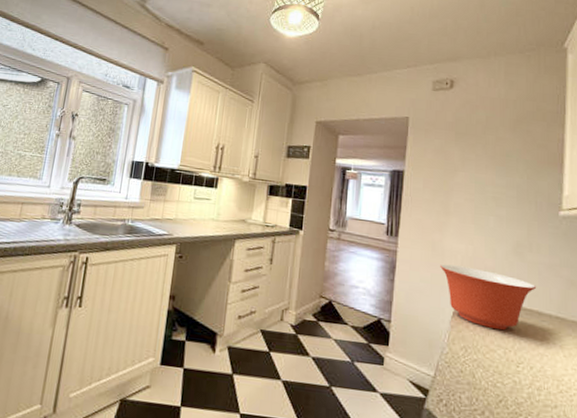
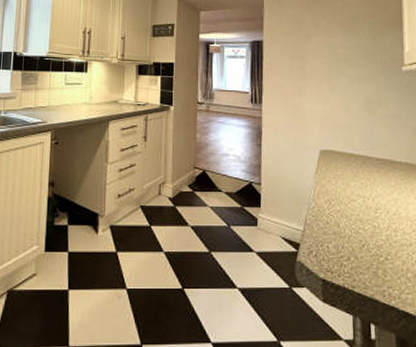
mixing bowl: present [440,264,537,331] -> none [302,125,388,181]

